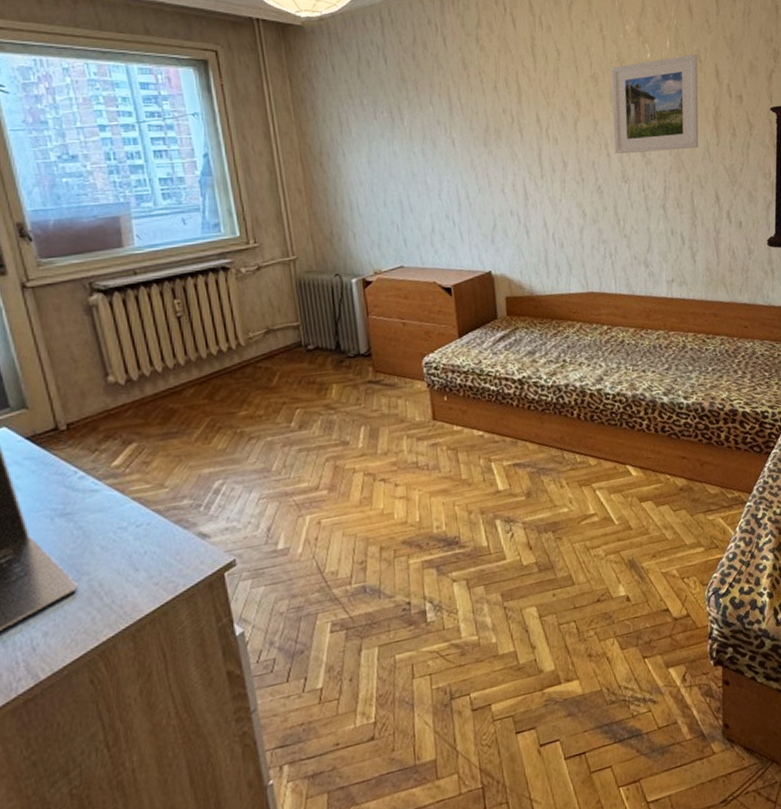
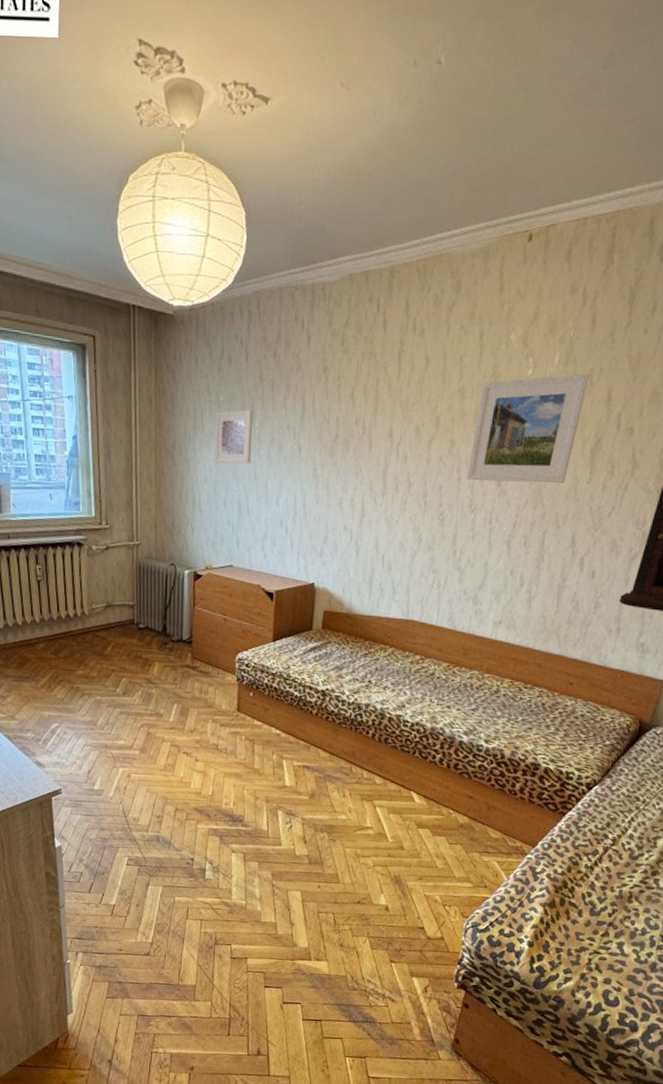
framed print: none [362,110,406,165] -> present [215,410,254,464]

